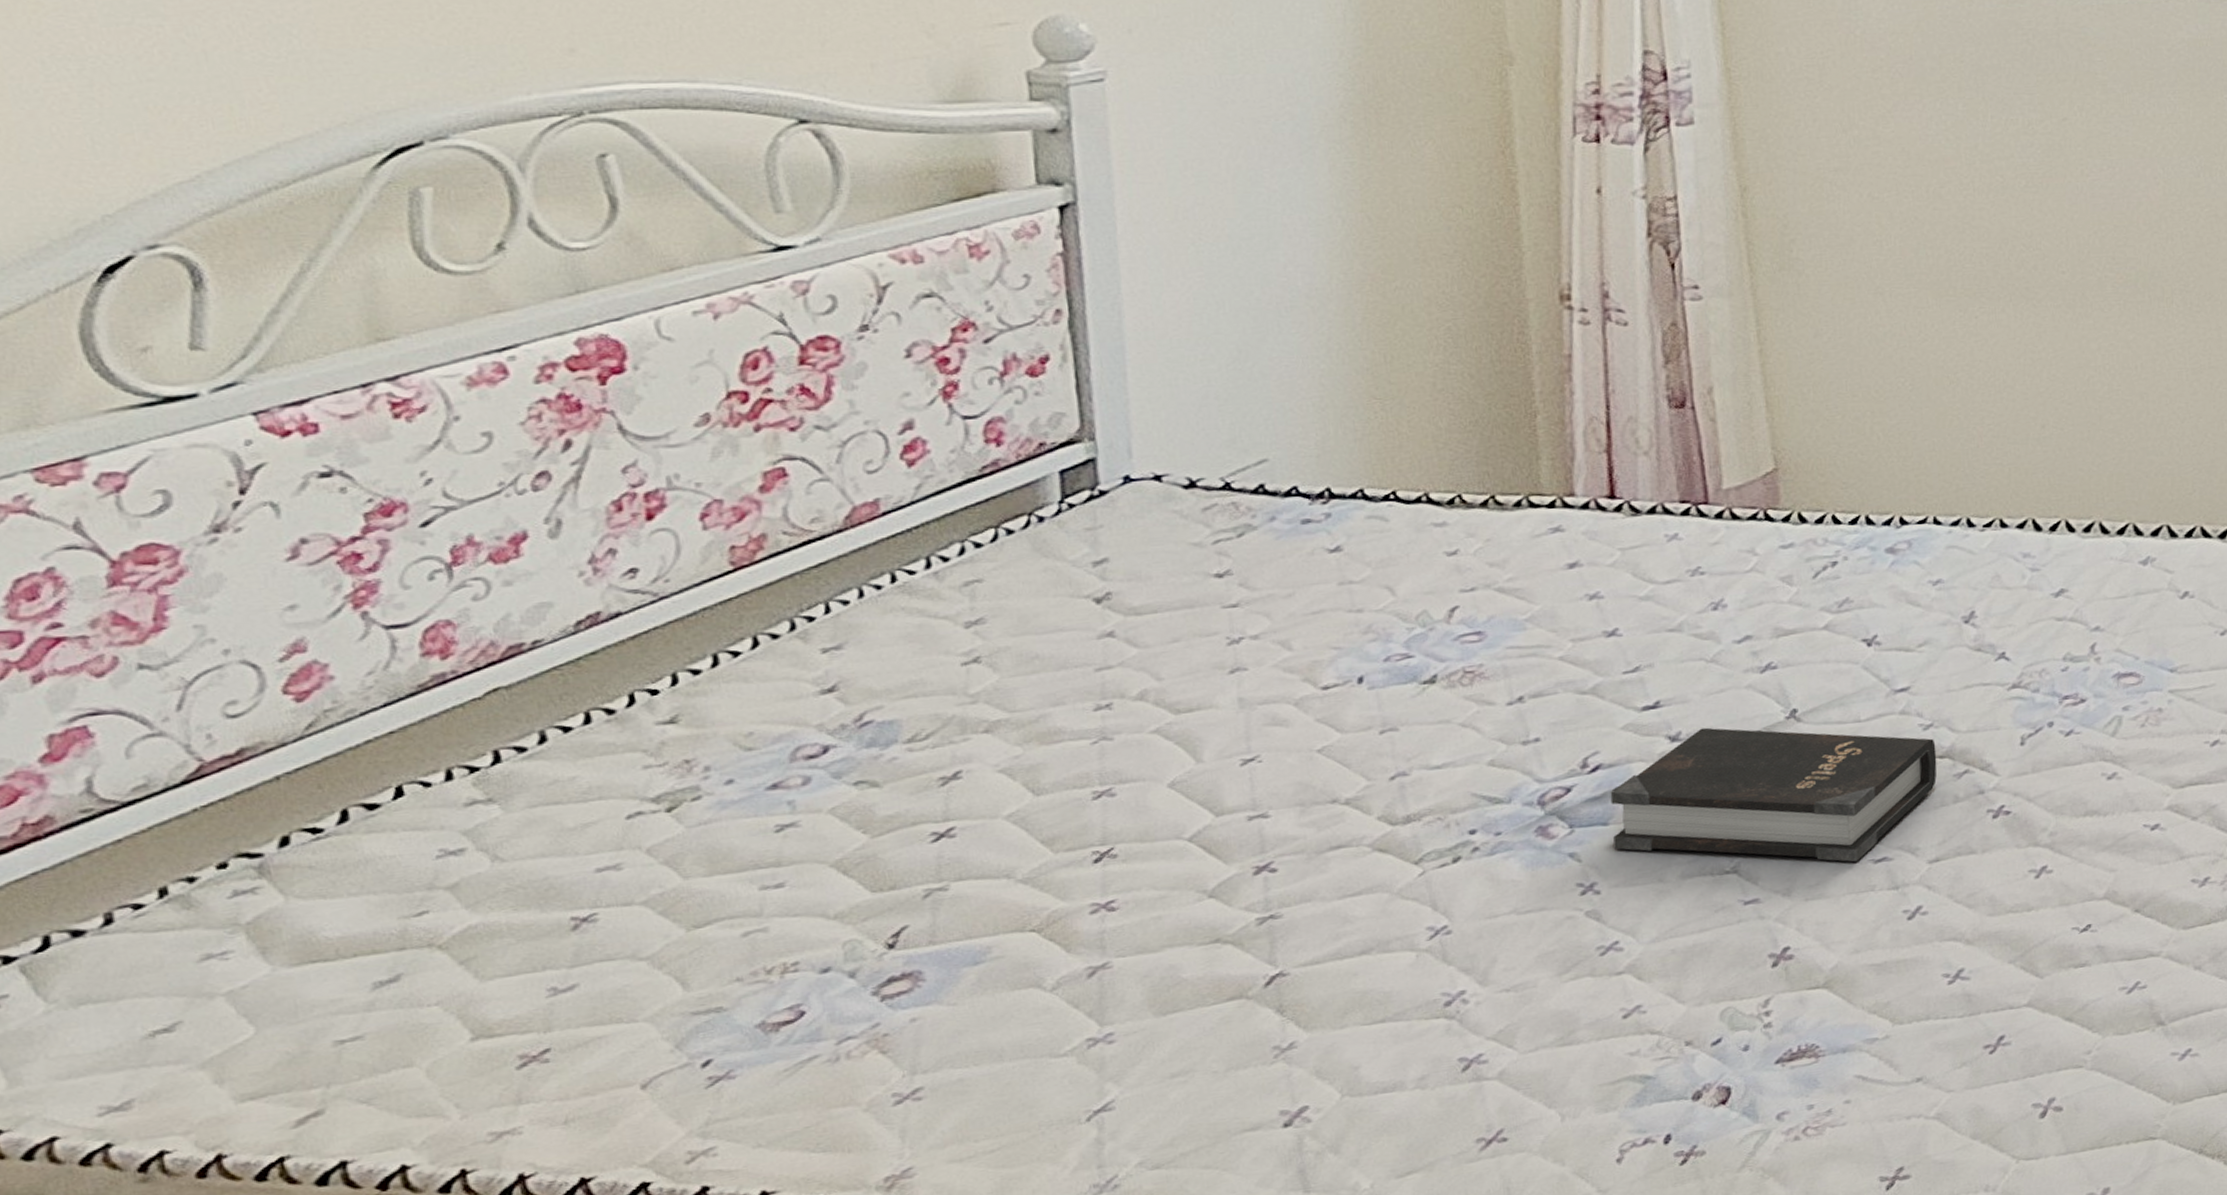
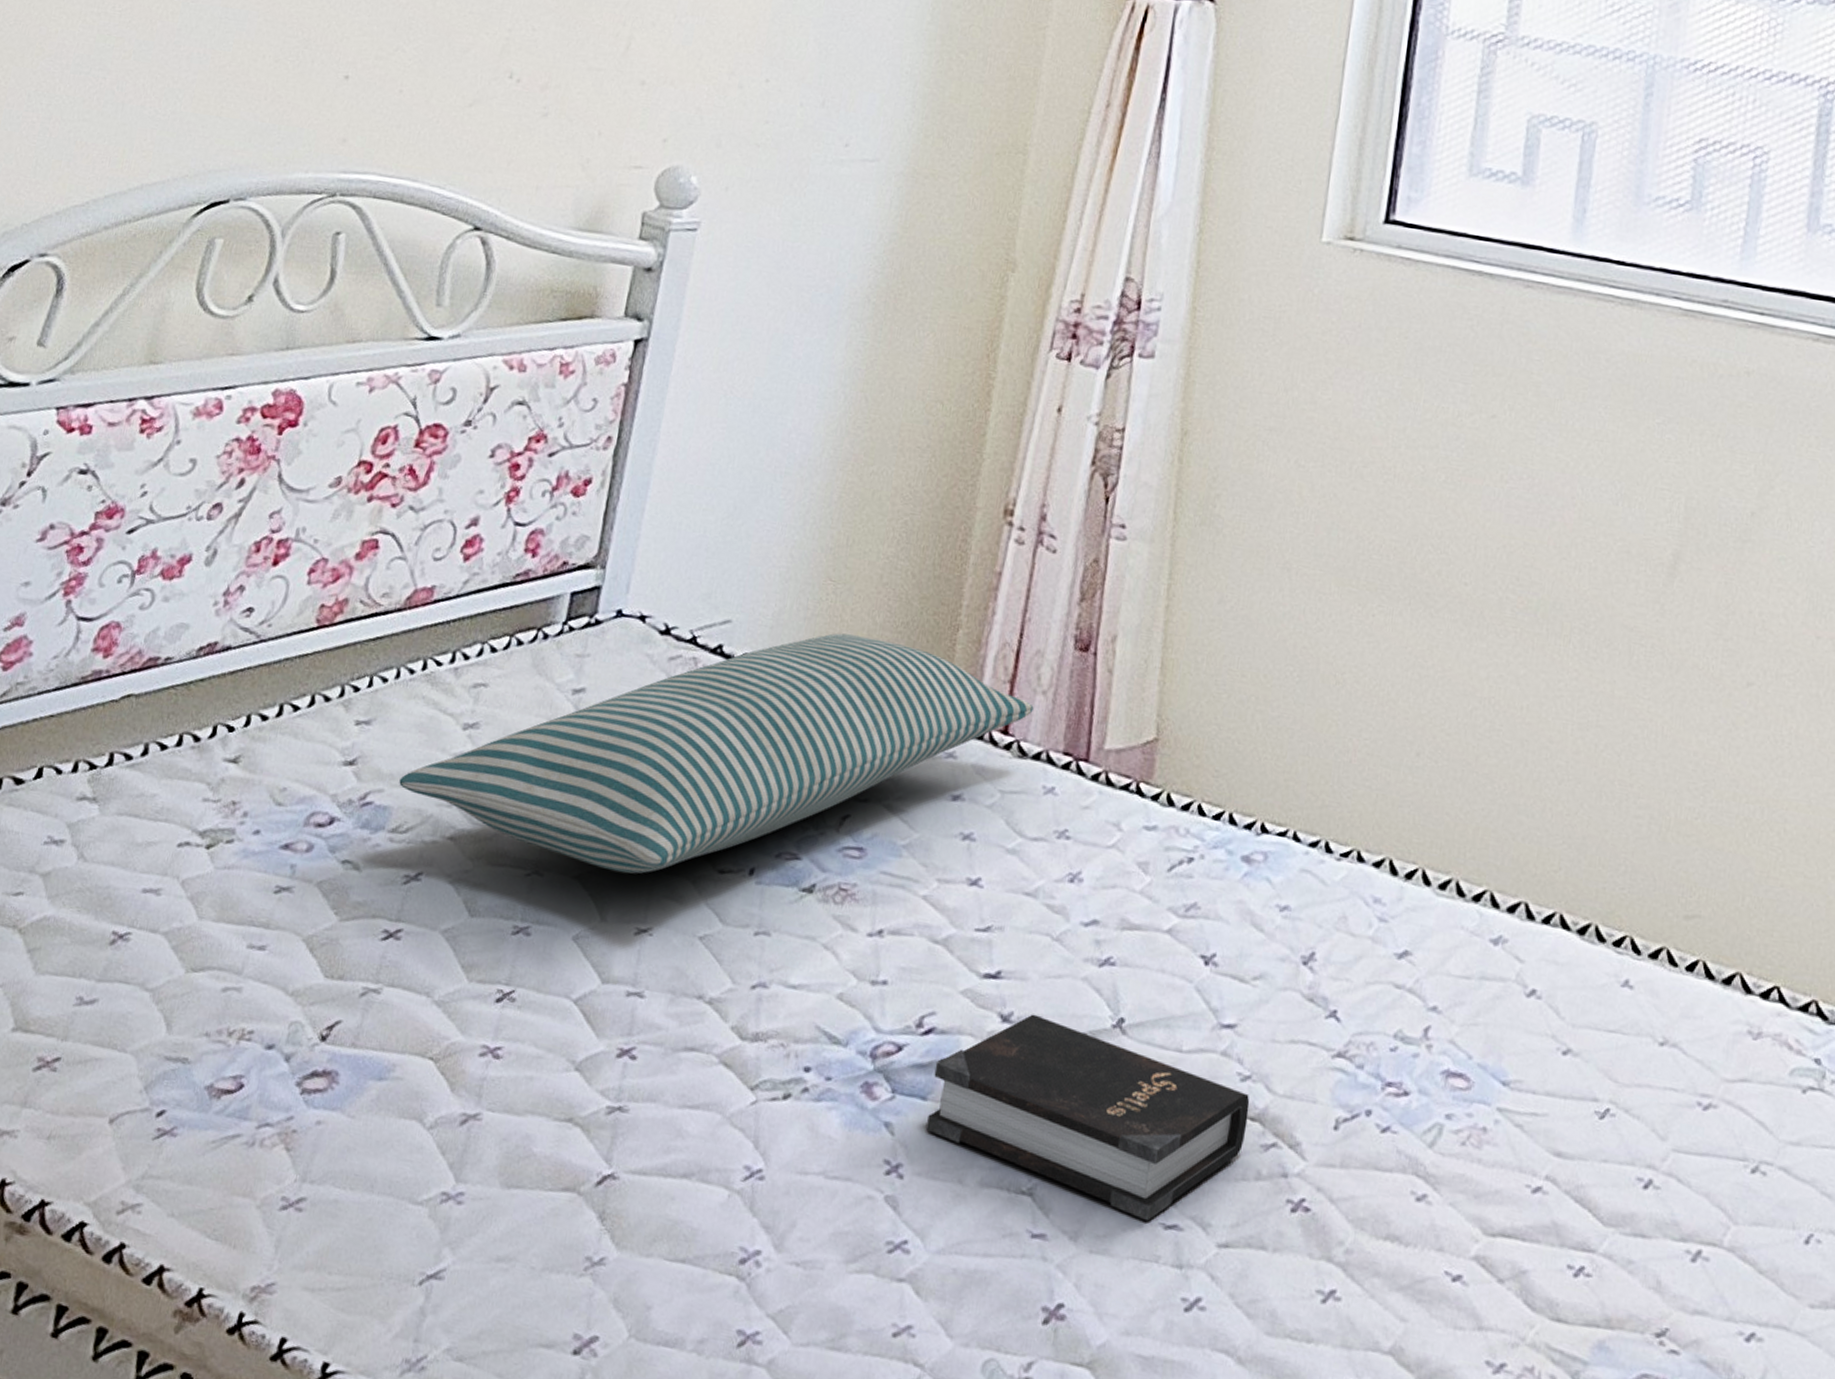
pillow: none [900,442,1638,717] -> present [399,633,1034,874]

